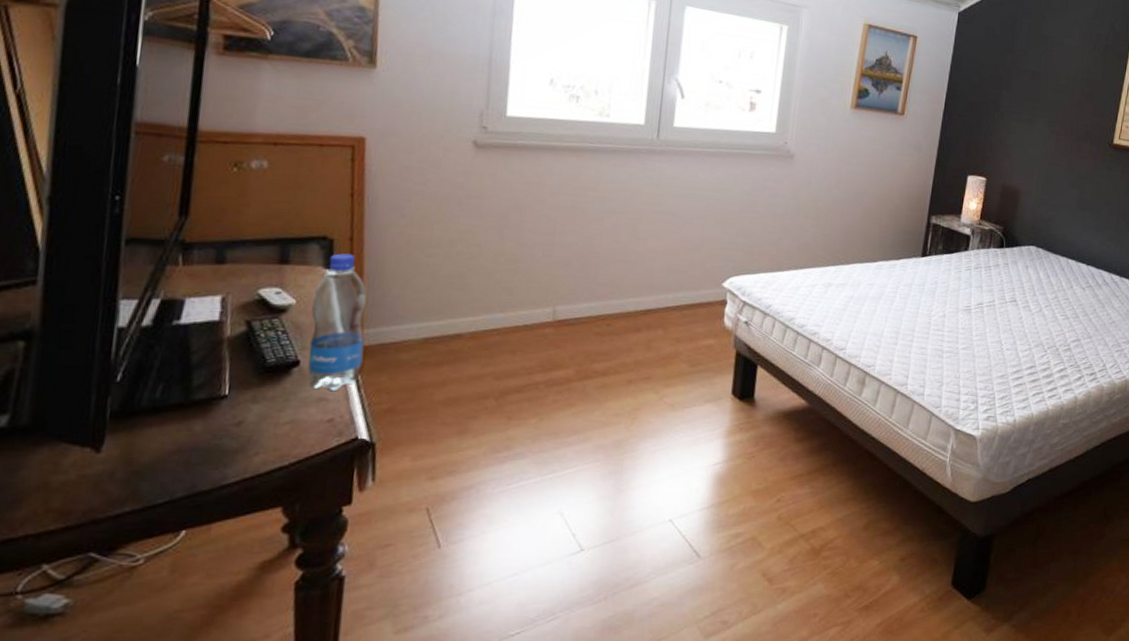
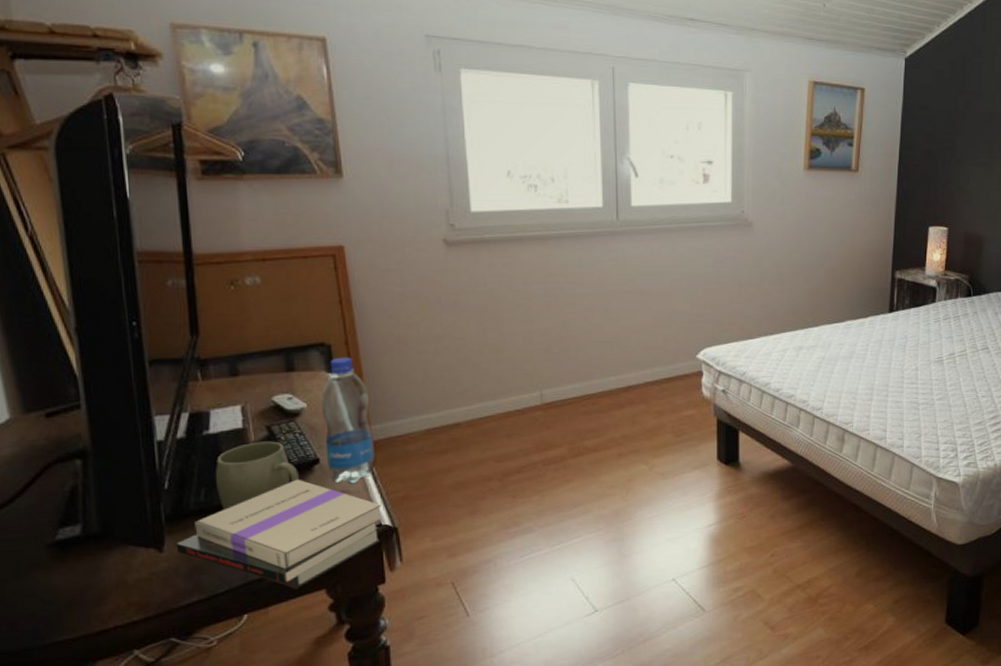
books: none [116,381,361,505] -> present [176,479,383,589]
mug: none [176,337,274,410] -> present [215,441,299,510]

